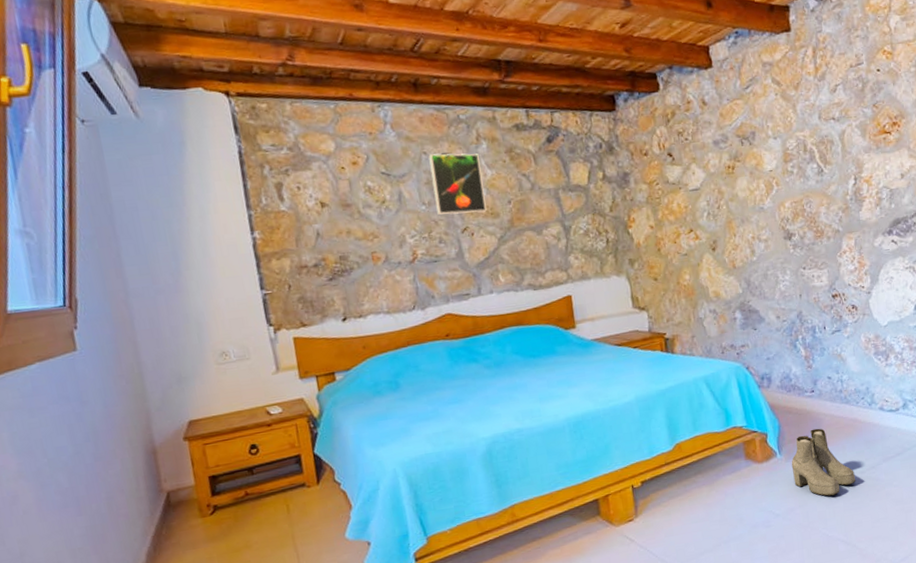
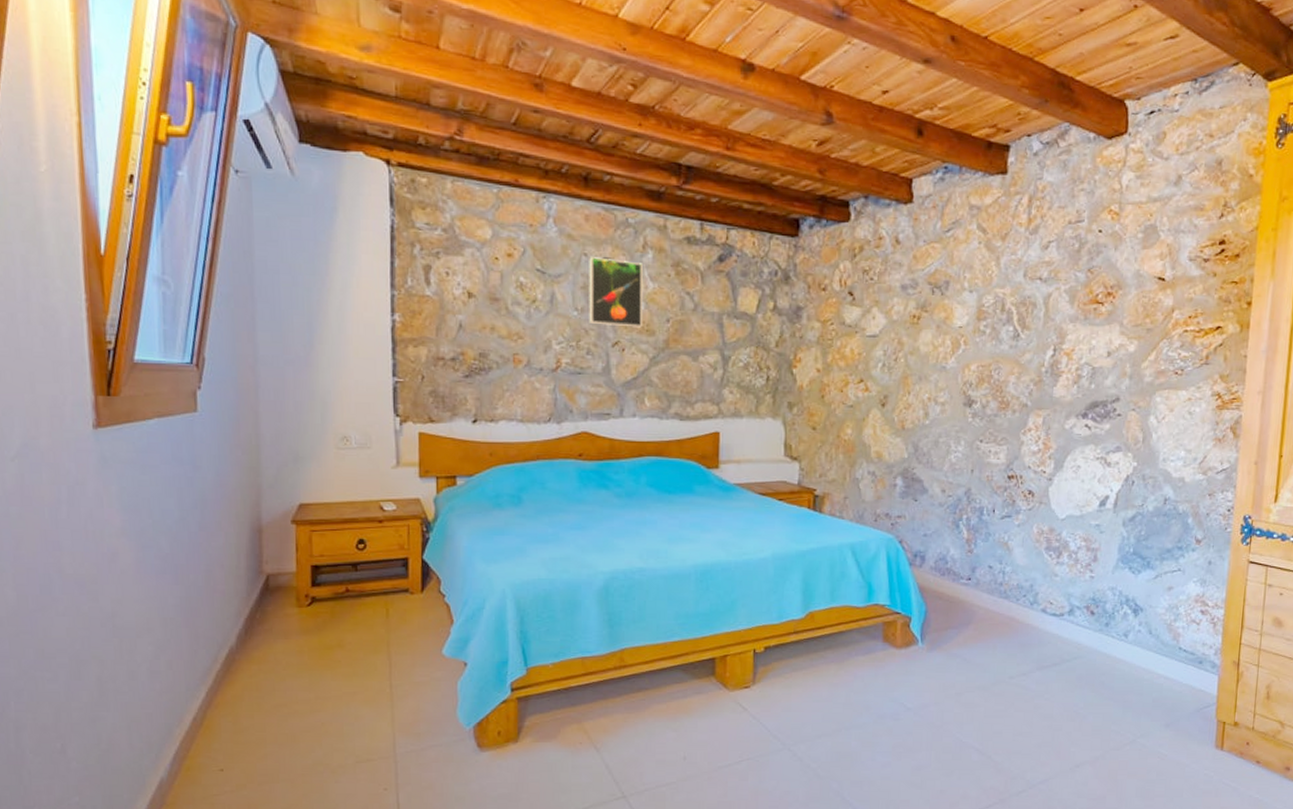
boots: present [791,428,856,496] -> none [932,621,1003,698]

